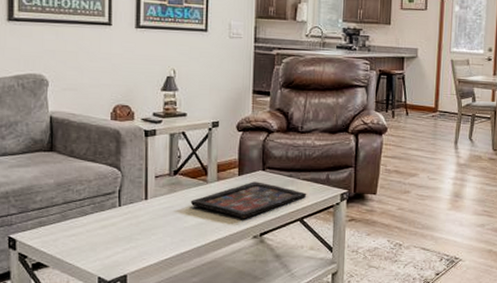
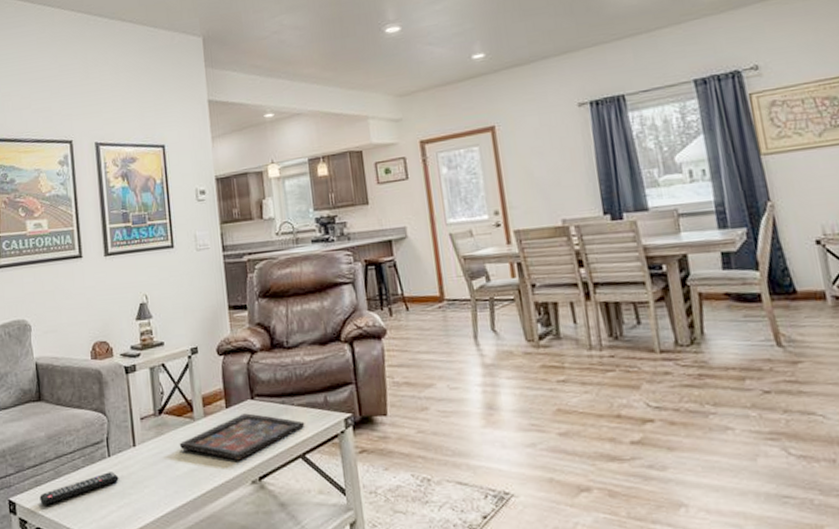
remote control: none [43,219,127,243] -> present [39,472,119,505]

